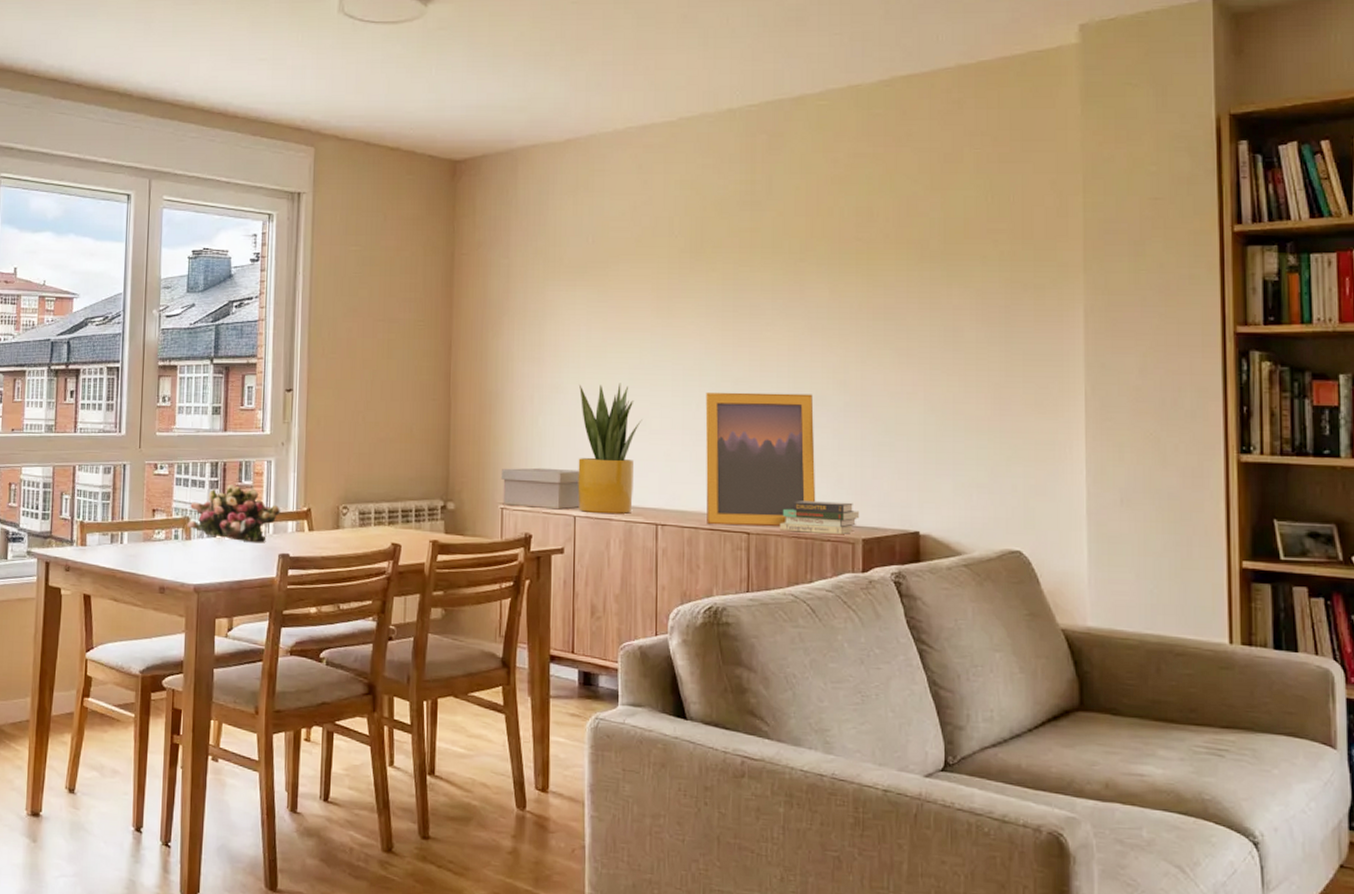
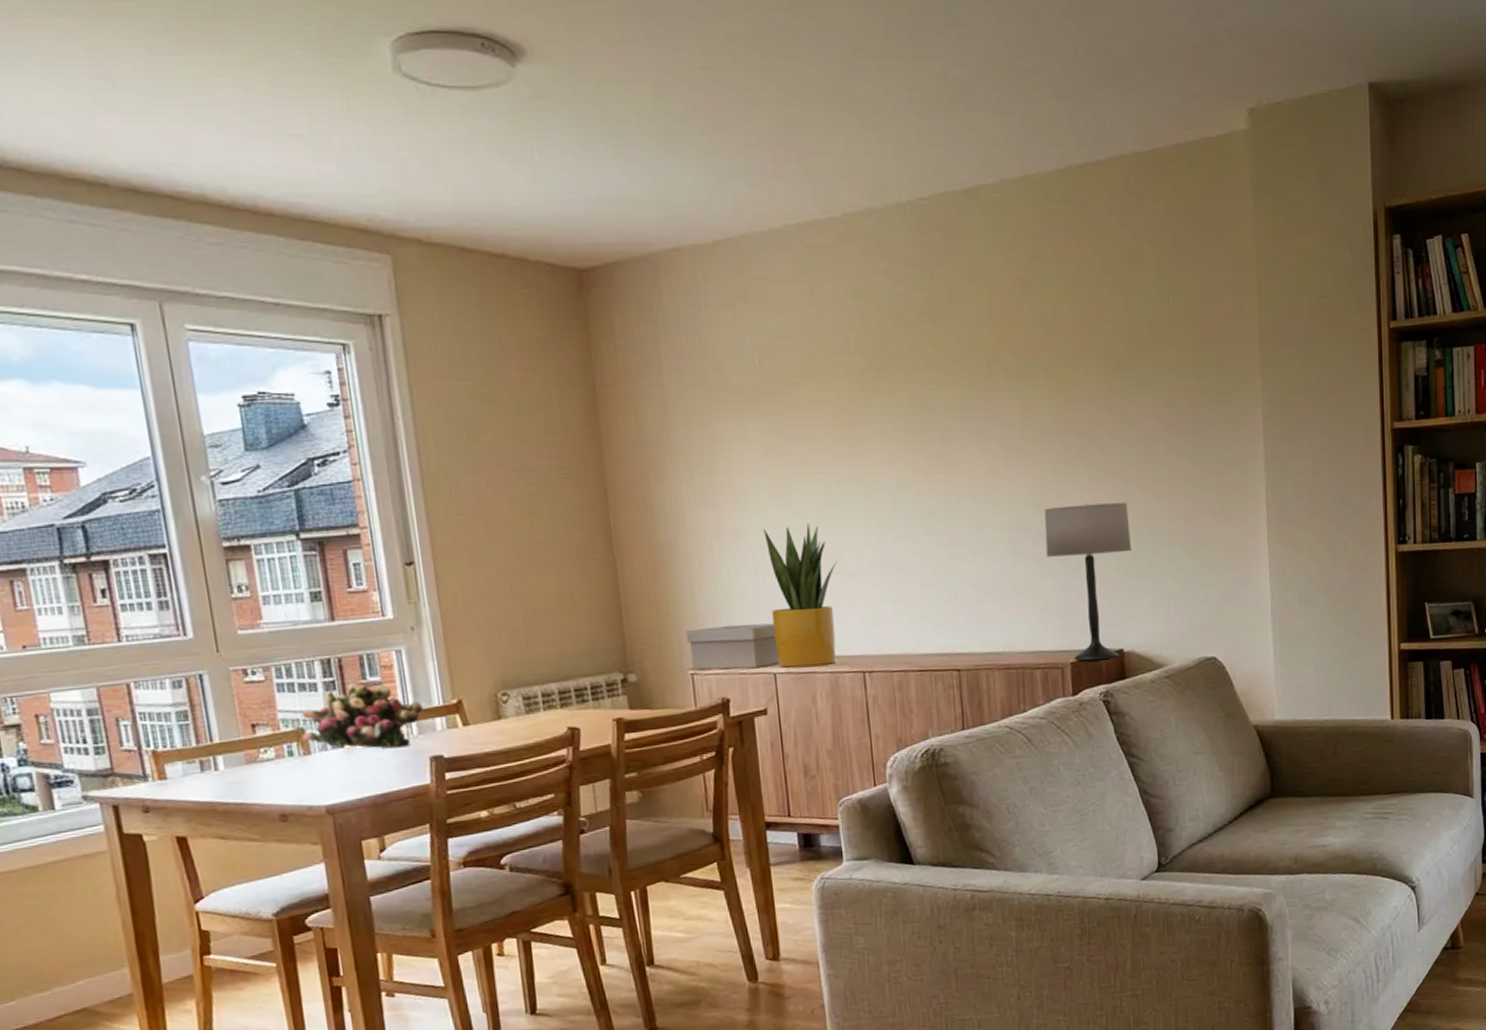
picture frame: present [705,392,816,527] -> none [902,519,1023,666]
books: present [779,500,859,535] -> none [989,627,1066,664]
table lamp: none [845,383,935,541] -> present [1044,502,1133,662]

